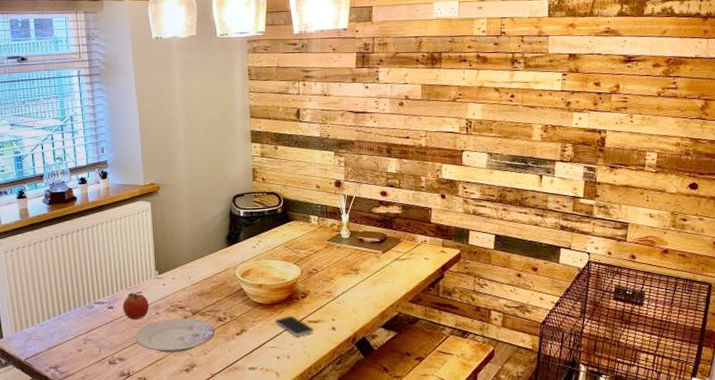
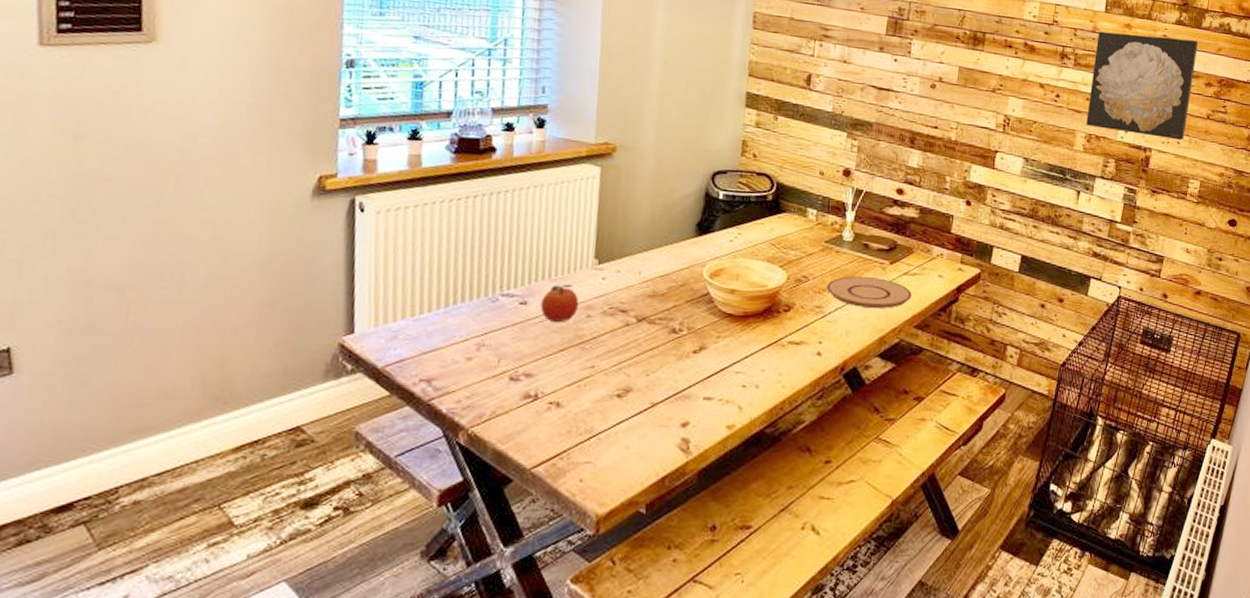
plate: present [136,318,216,353] -> none [553,324,666,372]
smartphone: present [275,315,314,336] -> none [746,333,794,360]
plate: none [333,265,404,289] -> present [827,276,912,309]
wall art: none [541,27,643,119] -> present [1086,31,1199,141]

